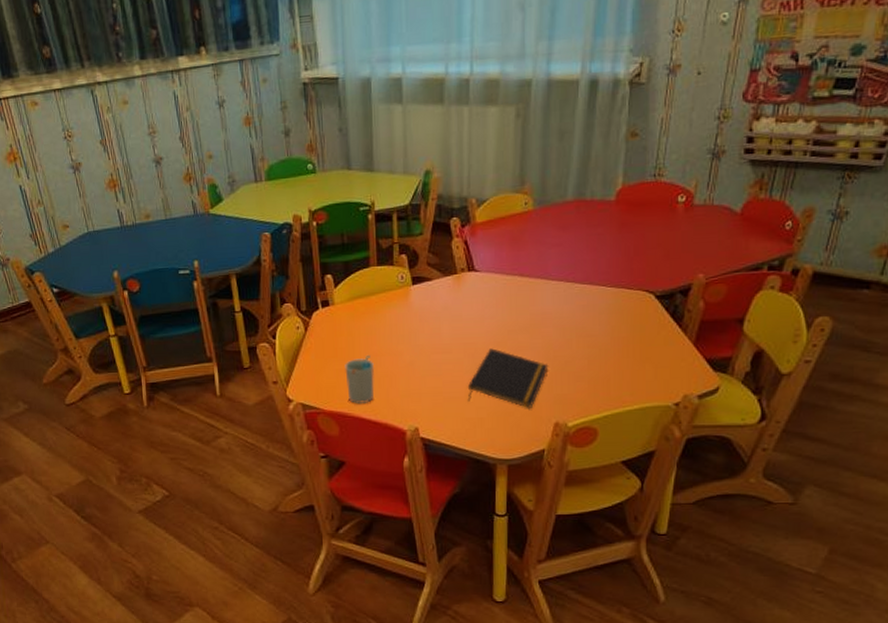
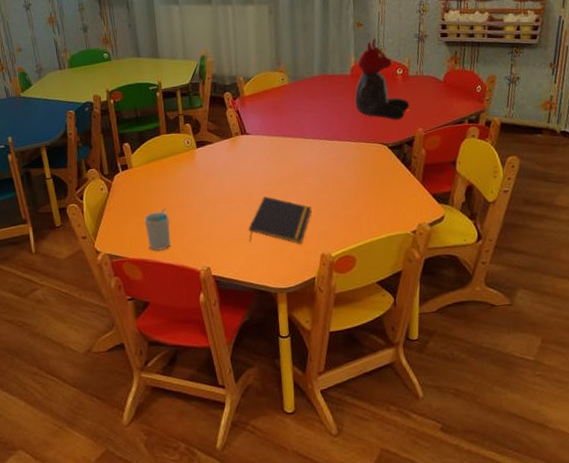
teddy bear: none [617,152,690,262] -> present [355,37,410,120]

